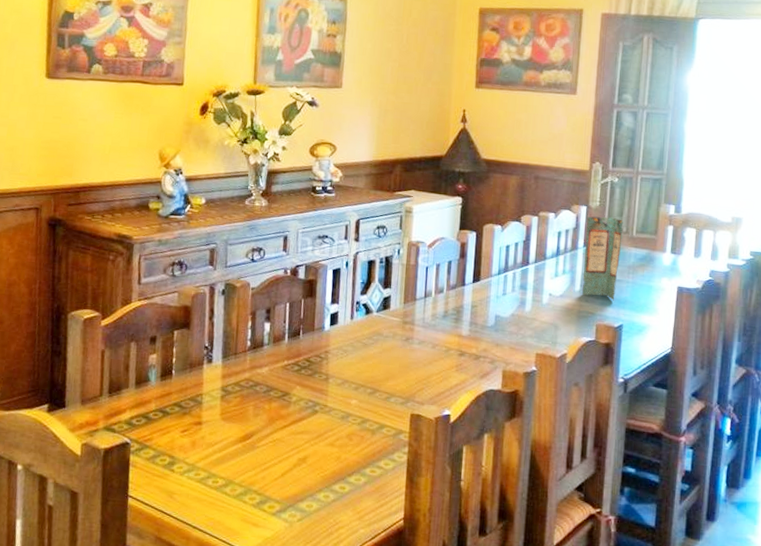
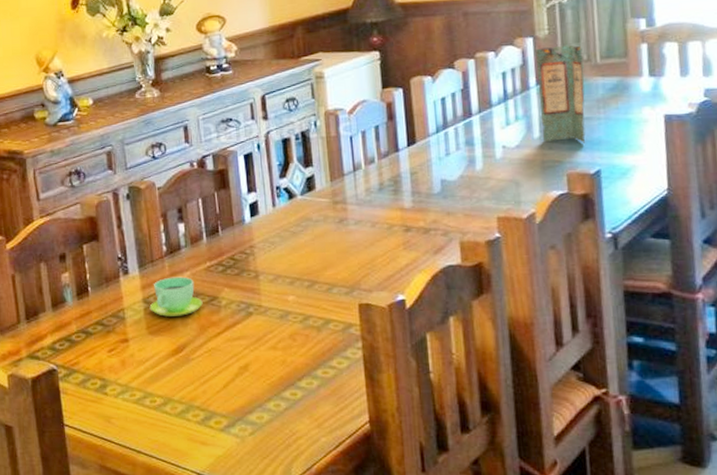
cup: none [226,370,276,407] -> present [149,276,203,317]

